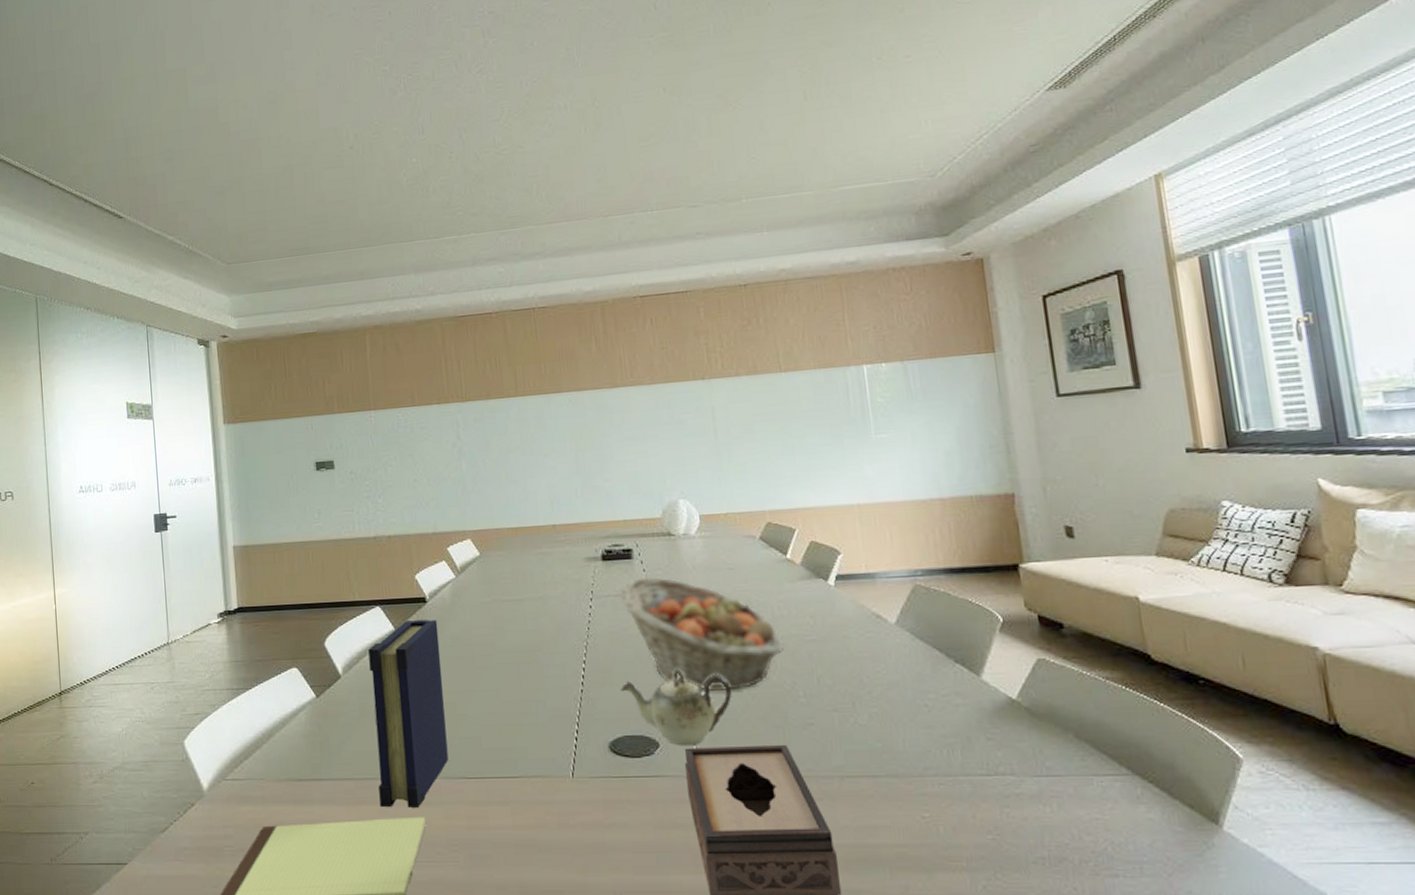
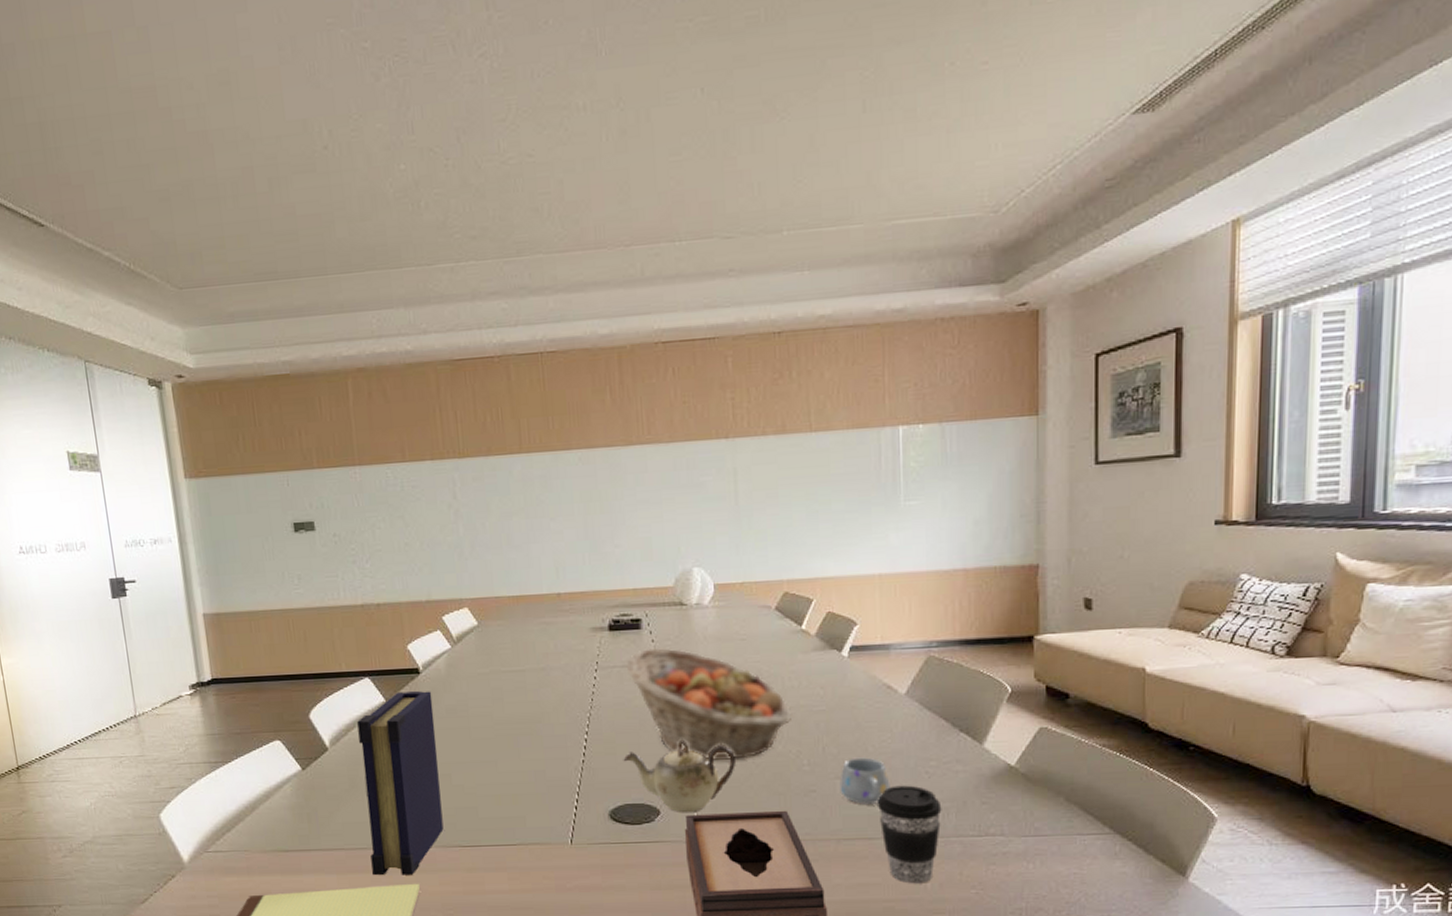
mug: none [837,689,890,739] -> present [839,757,890,804]
coffee cup: none [877,719,947,827] -> present [876,785,942,884]

